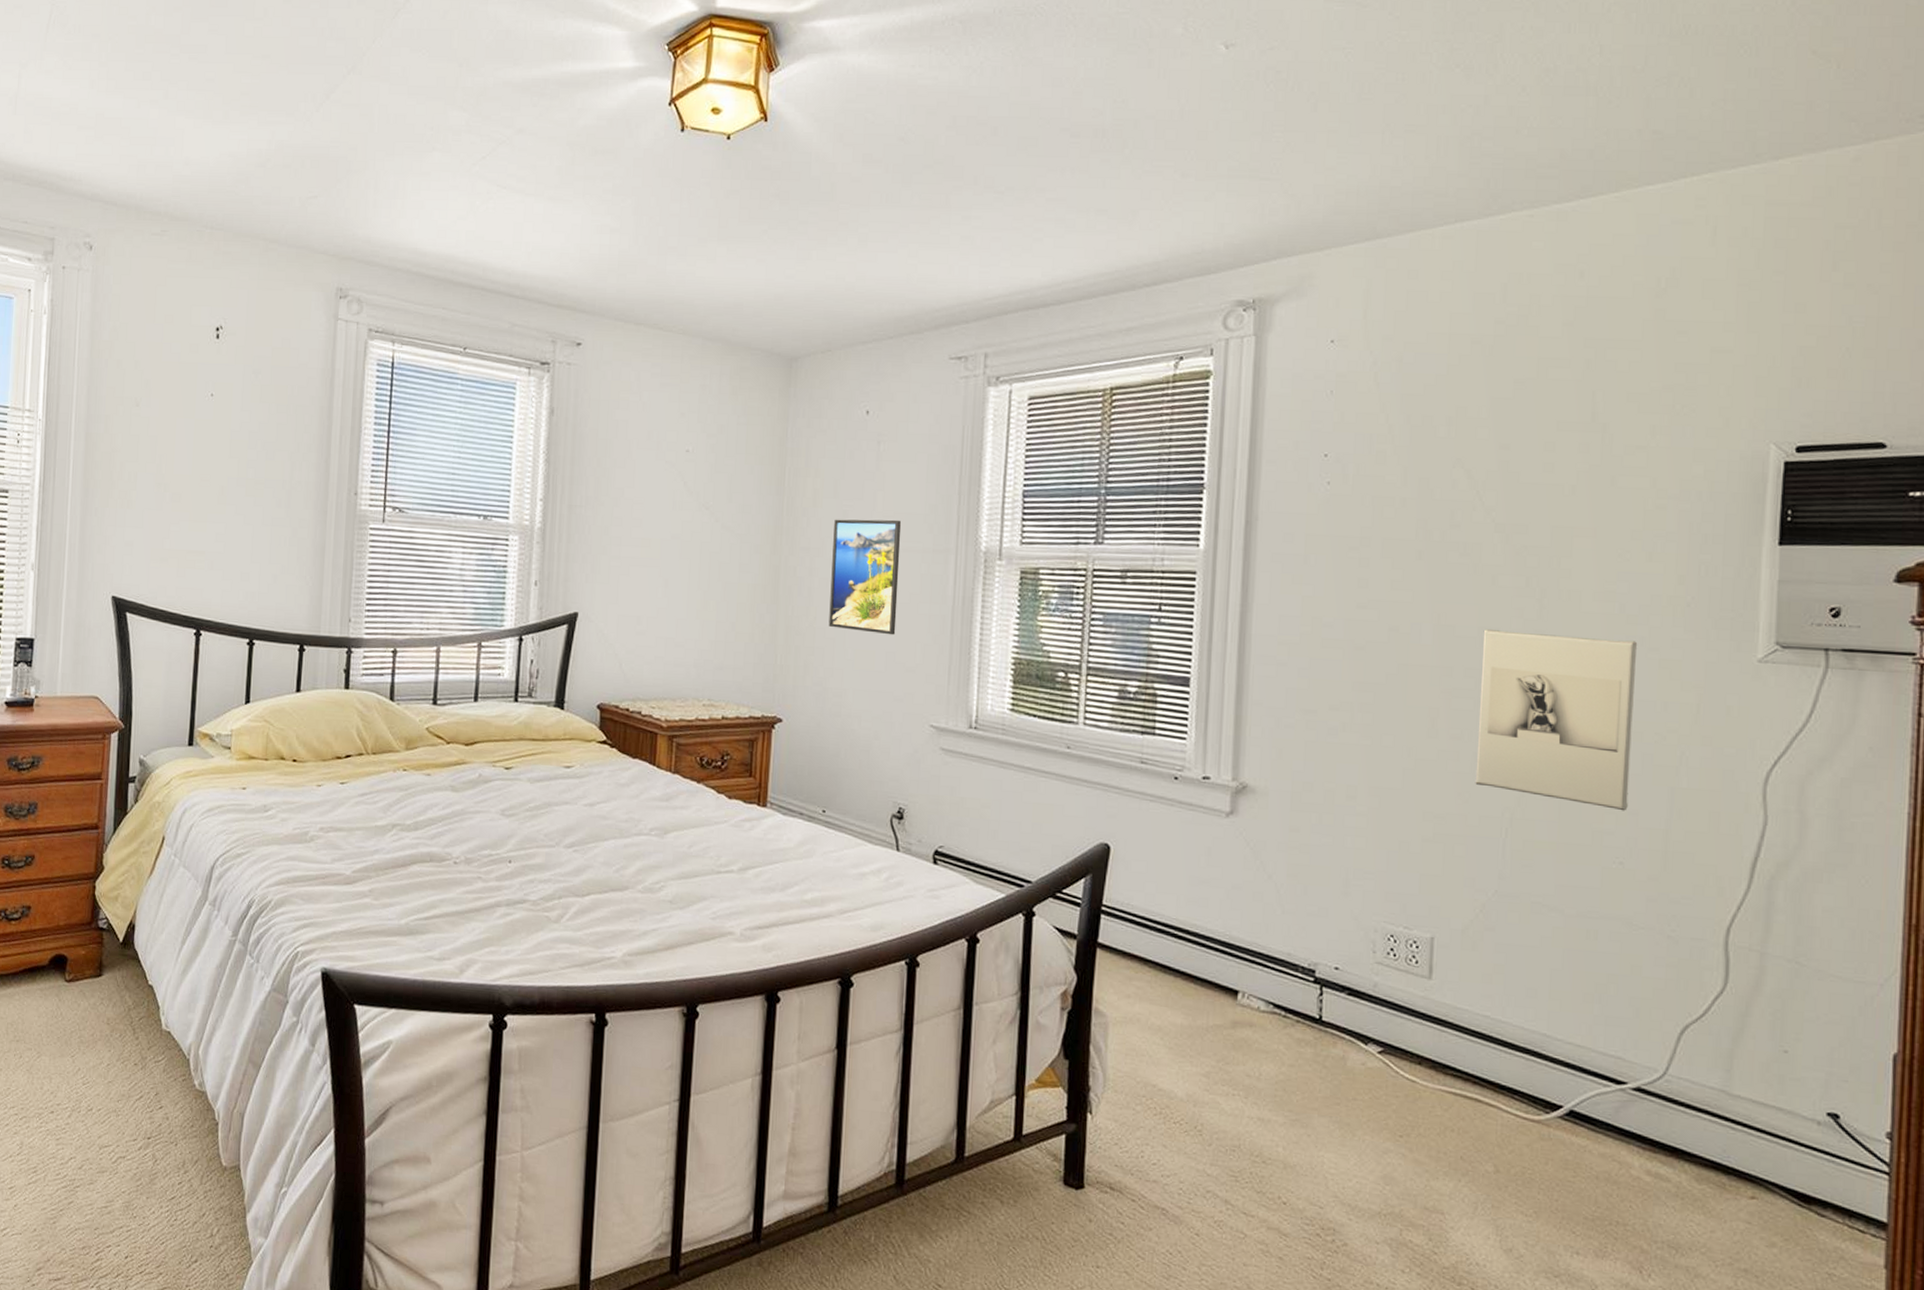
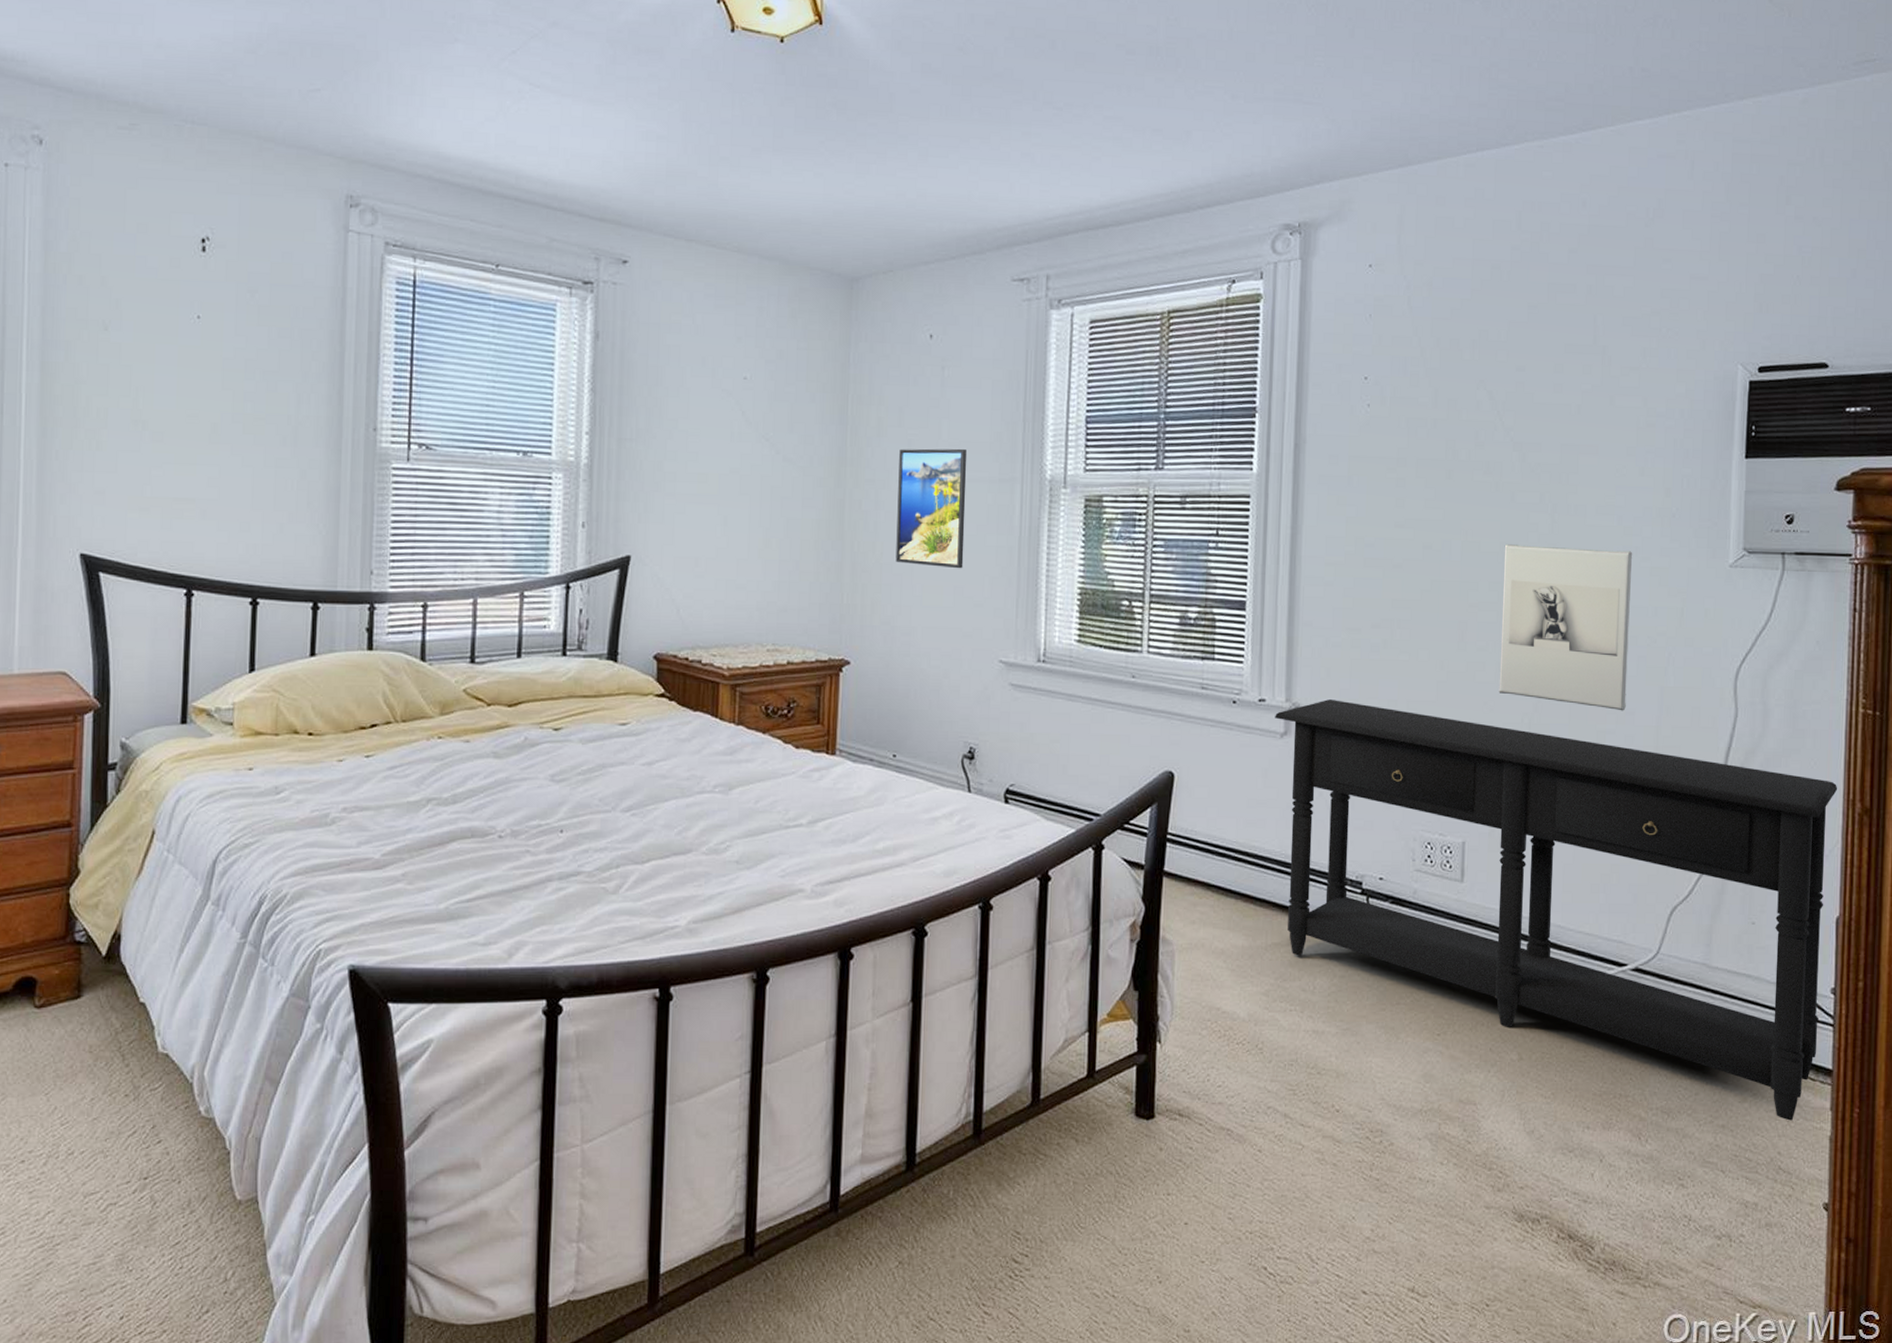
console table: none [1220,781,1897,1274] -> present [1275,699,1838,1121]

